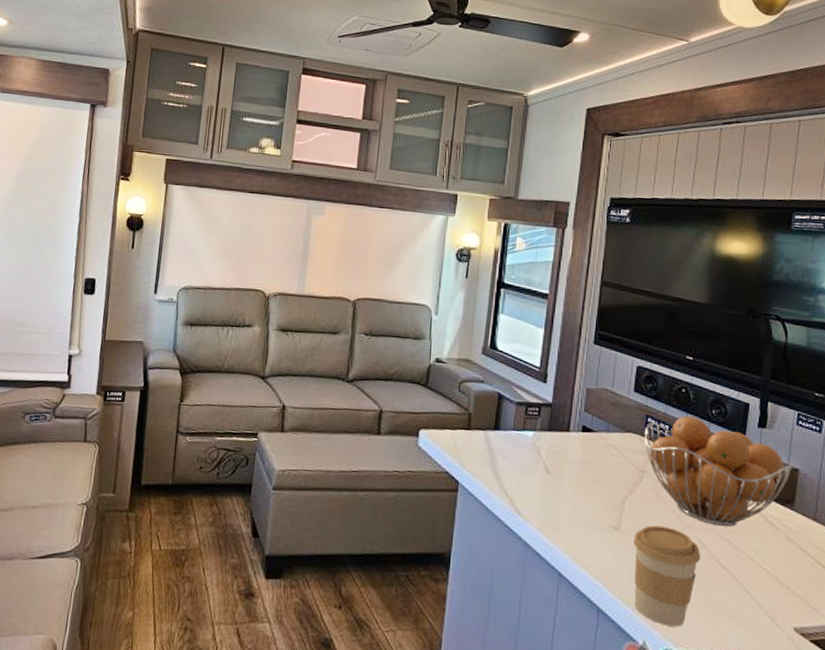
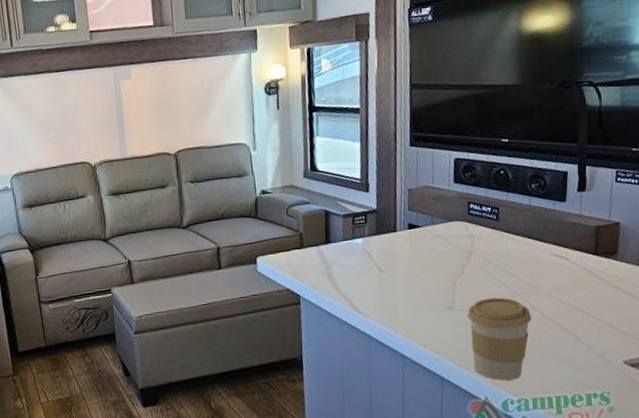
fruit basket: present [644,416,793,527] -> none [467,194,614,288]

